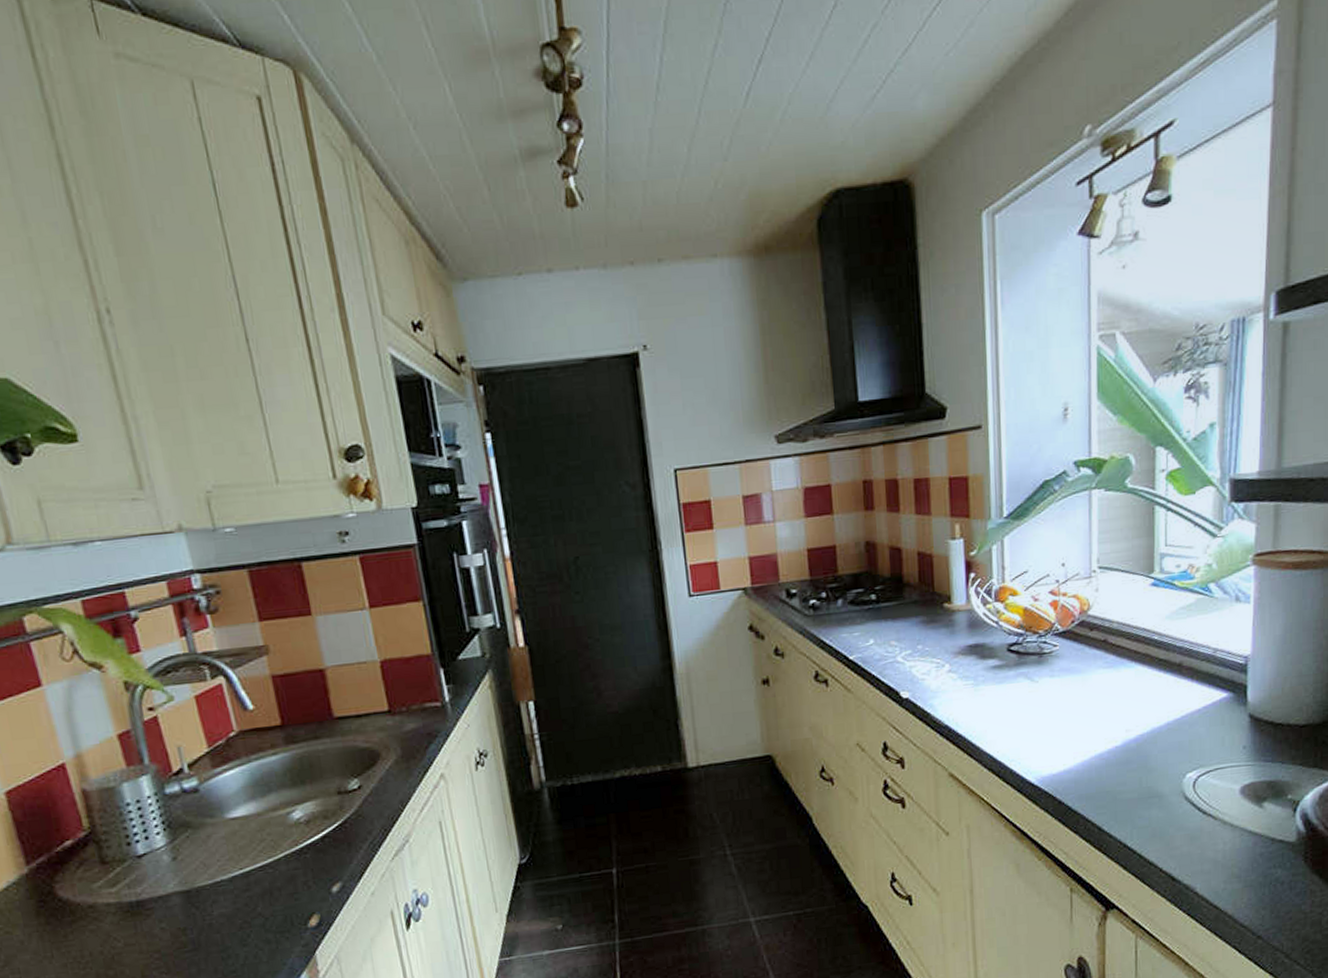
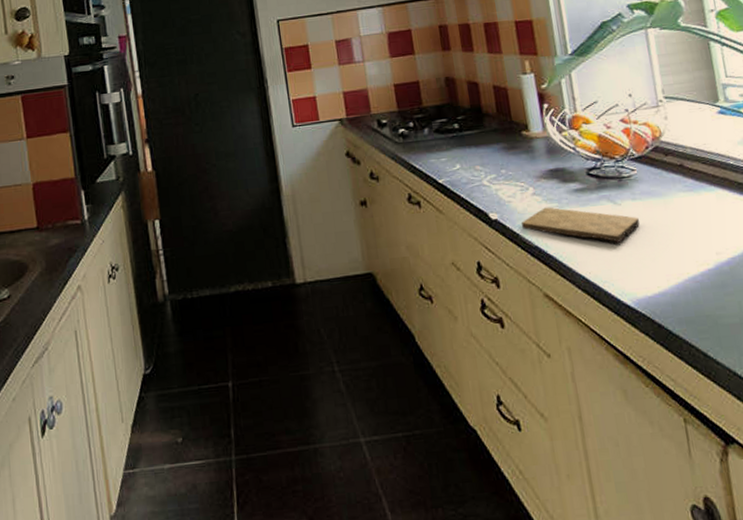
cutting board: none [933,684,1054,721] -> present [521,207,640,243]

